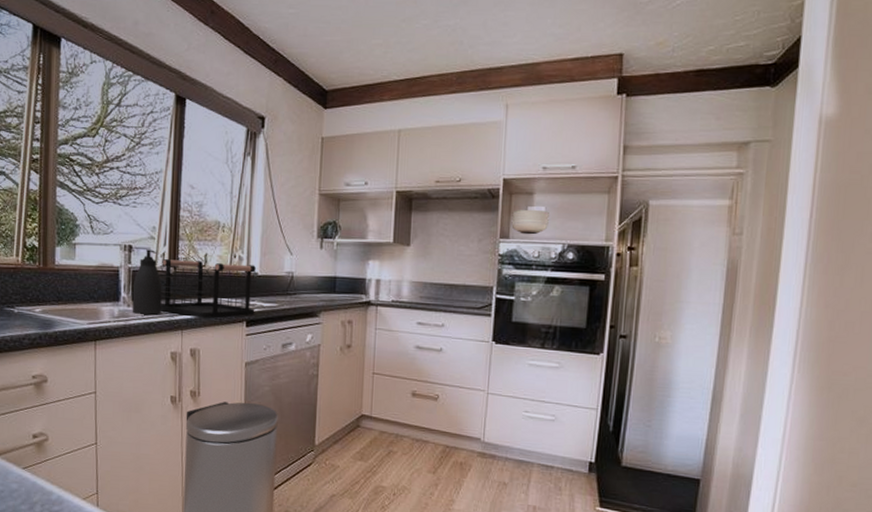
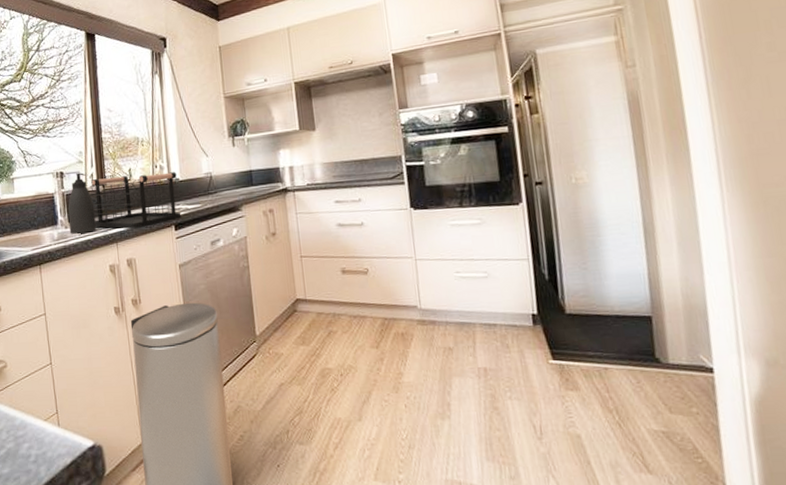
bowl: present [511,209,549,235] -> none [406,76,443,102]

